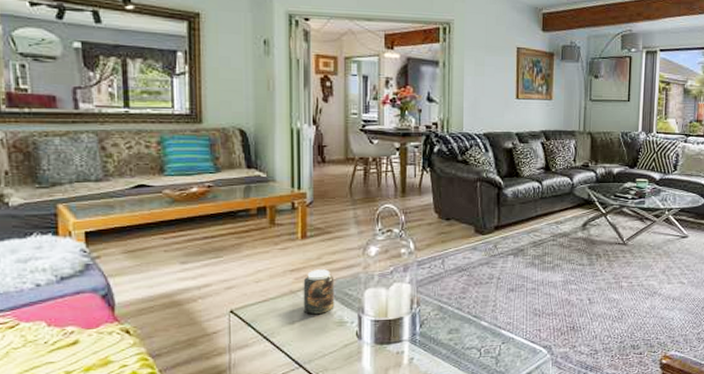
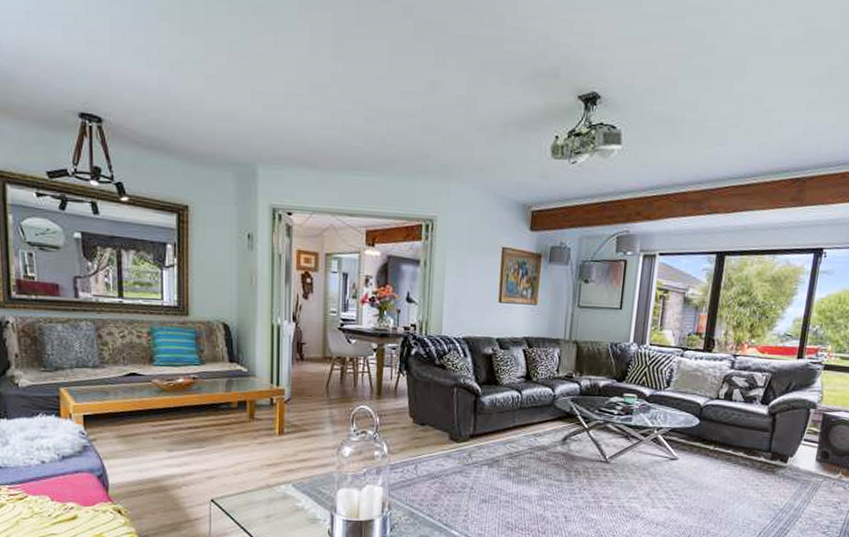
jar: present [303,269,335,315] -> none [279,466,309,510]

